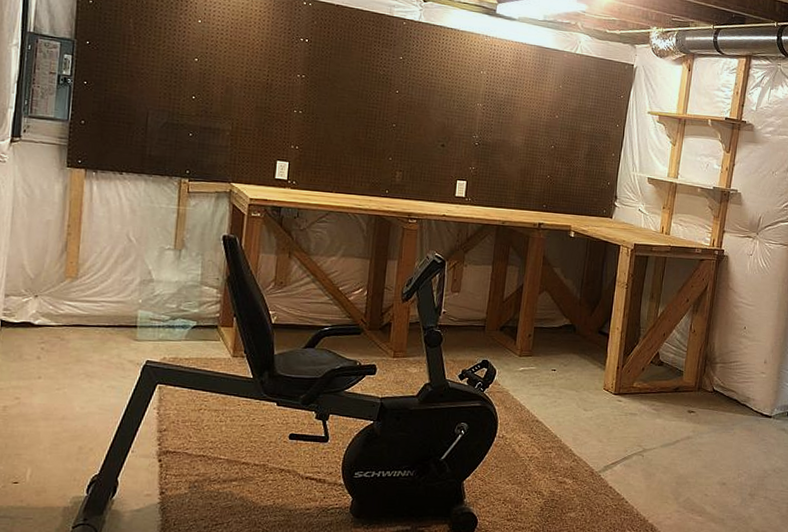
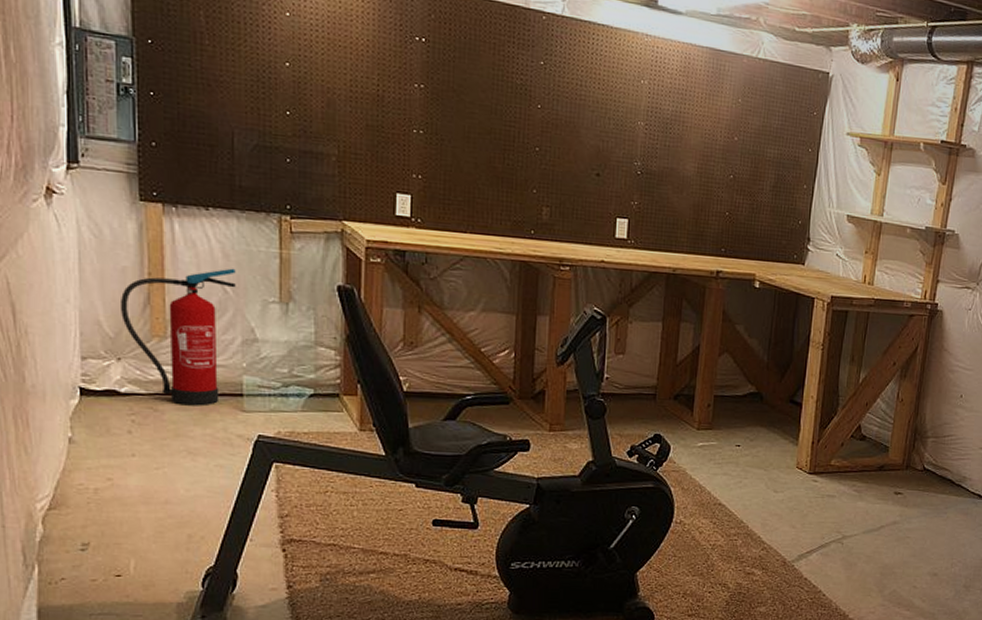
fire extinguisher: none [42,221,140,336] -> present [121,268,236,406]

